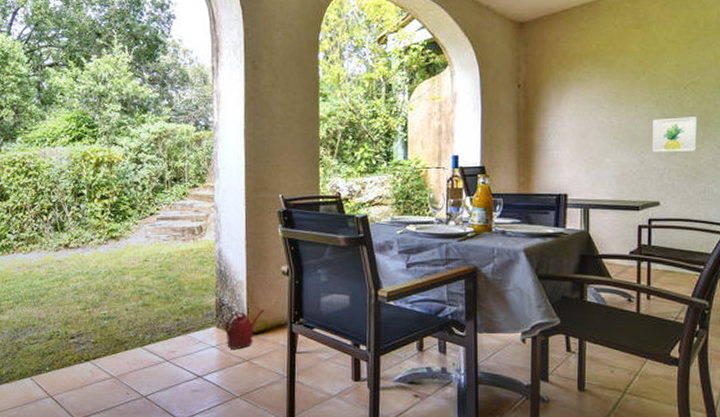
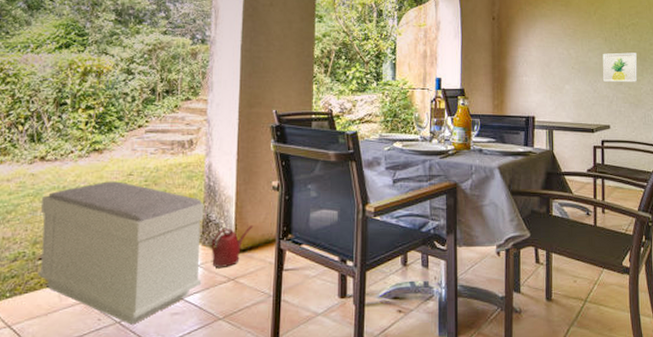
bench: none [69,267,218,399] -> present [37,181,204,325]

